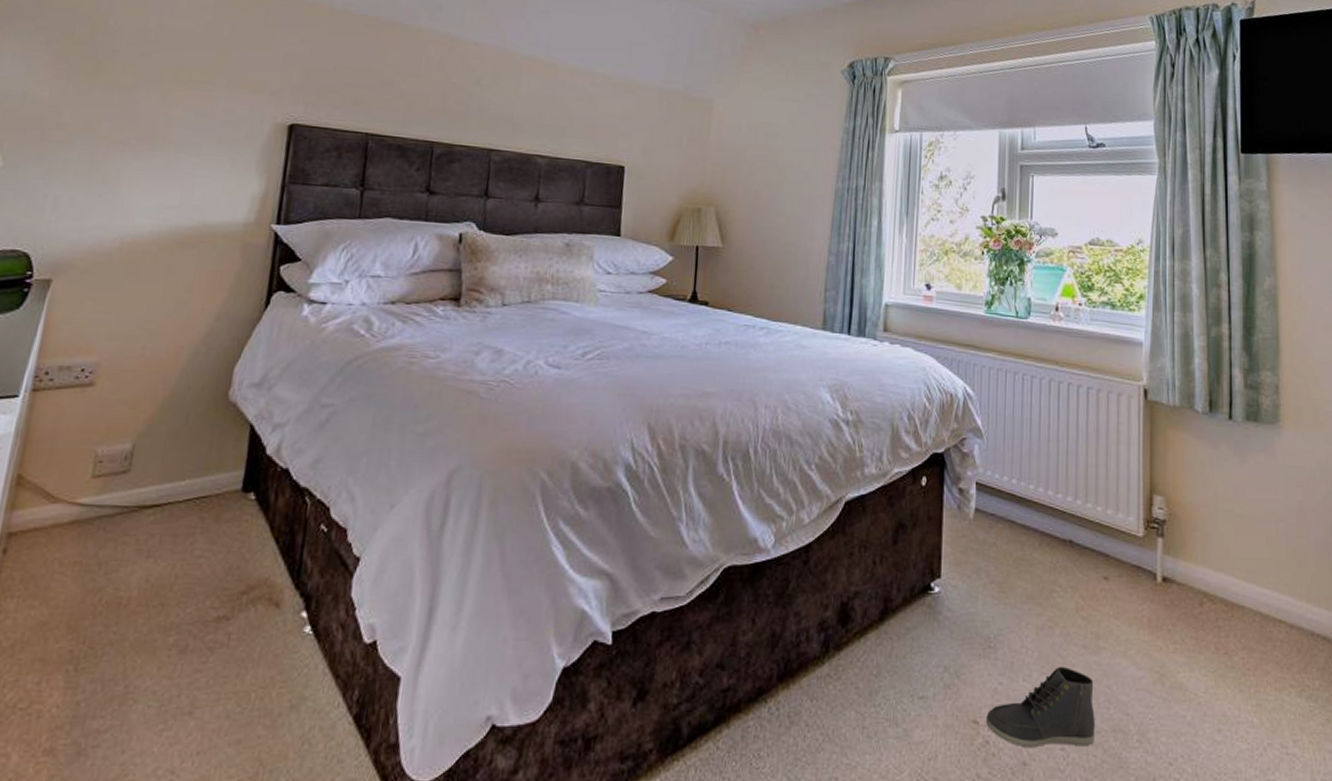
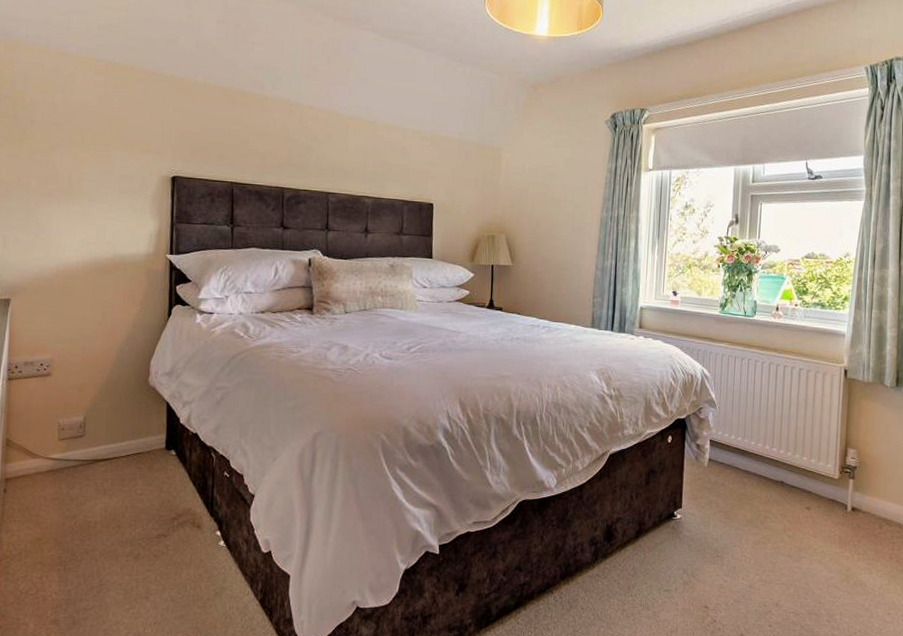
sneaker: present [986,666,1095,748] -> none [714,569,796,625]

